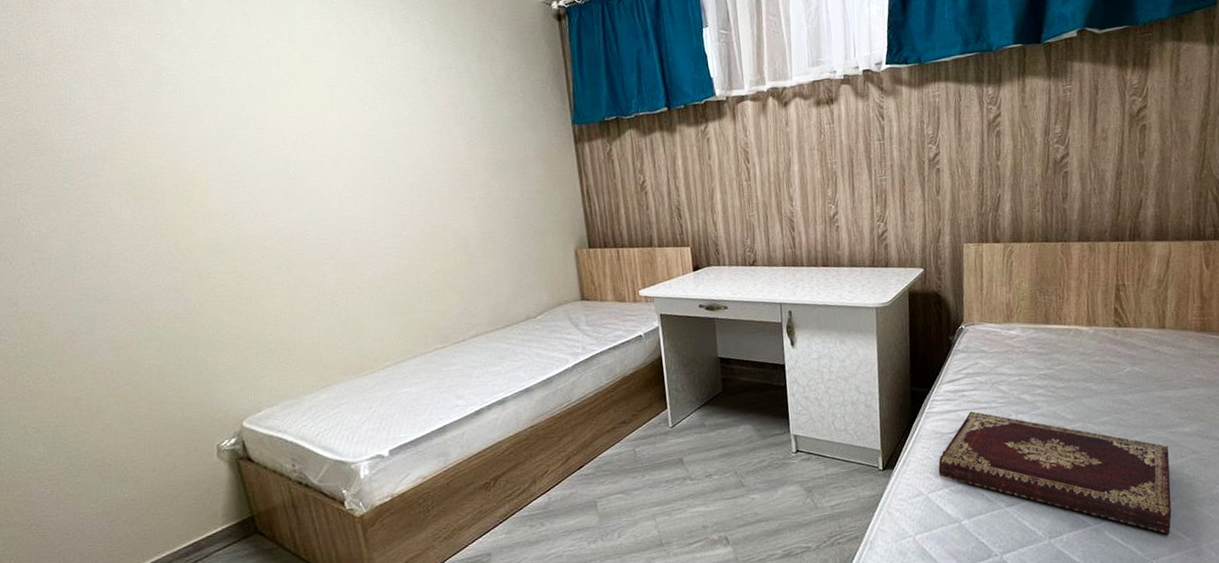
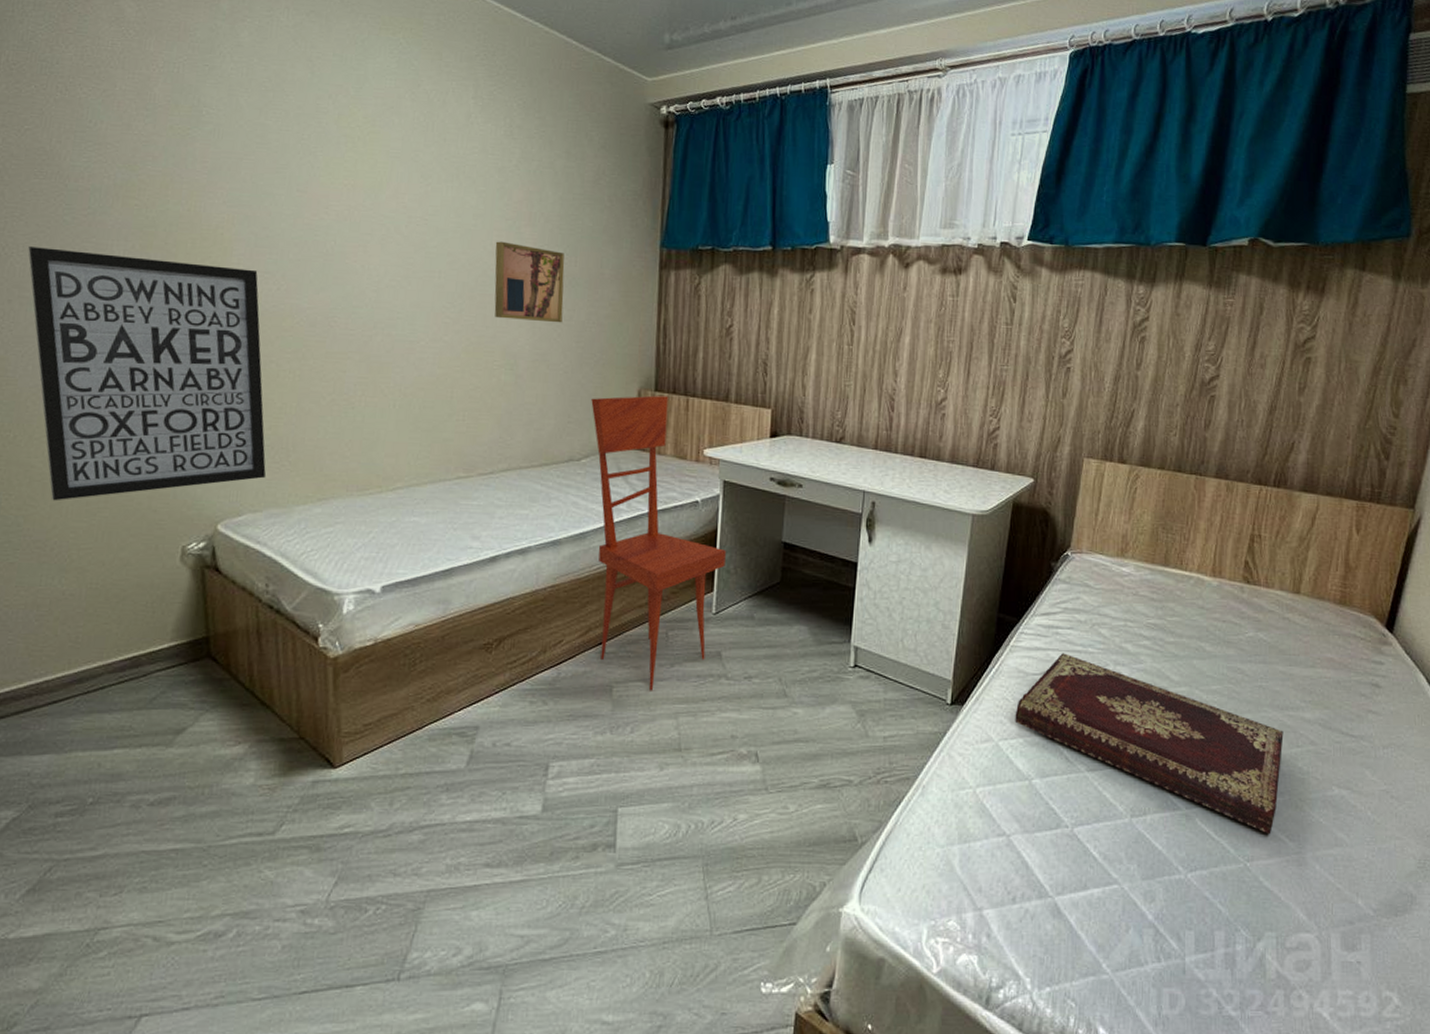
wall art: none [39,202,276,425] -> present [28,247,267,501]
wall art: none [431,142,500,209] -> present [494,241,565,323]
chair: none [536,251,674,500] -> present [591,395,726,691]

